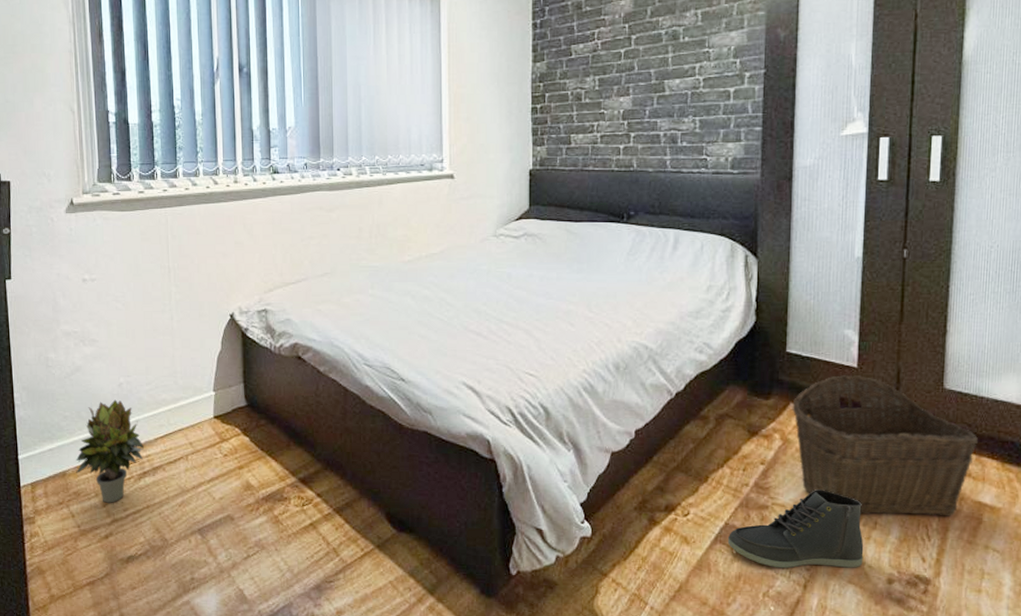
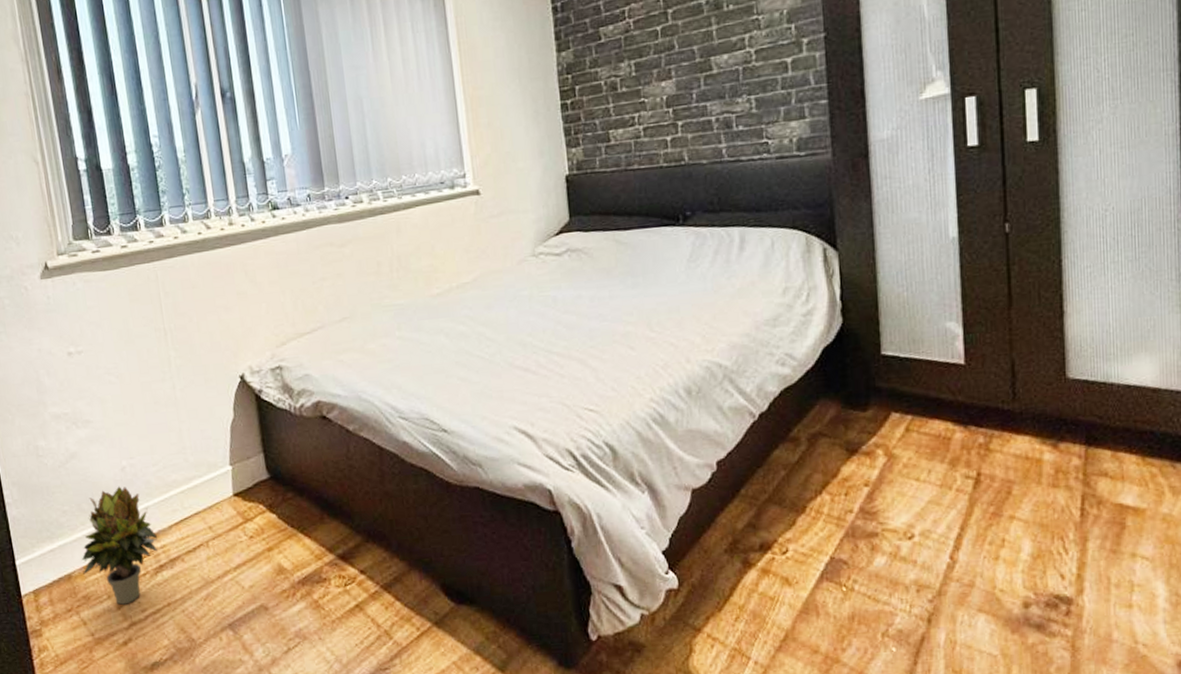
sneaker: present [727,488,864,569] -> none [834,507,993,603]
wicker basket: present [792,375,979,516] -> none [894,373,1113,531]

